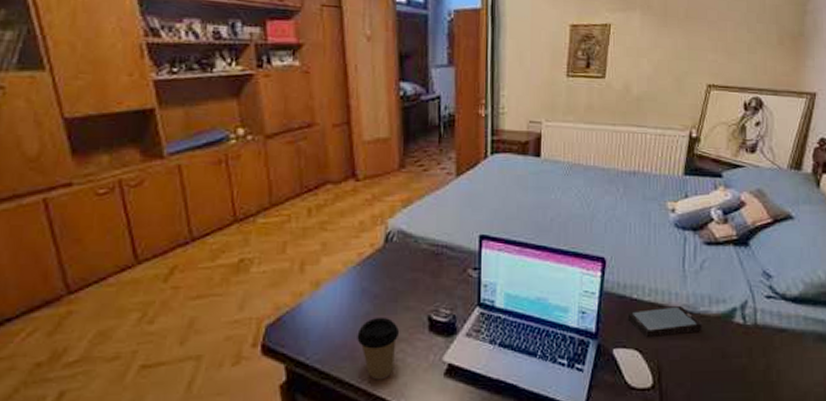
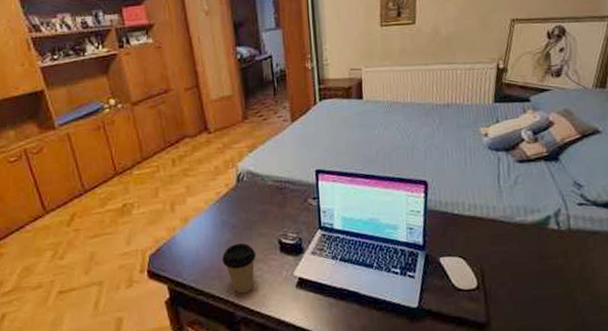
smartphone: present [627,306,703,338] -> none [450,218,520,247]

